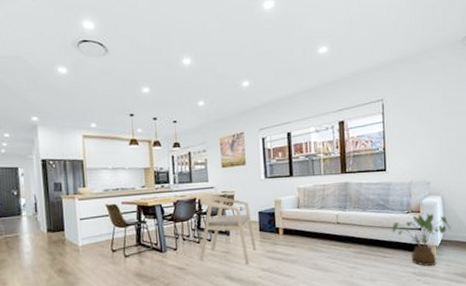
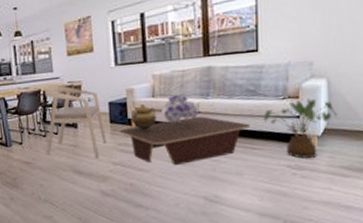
coffee table: none [268,226,382,272] -> present [119,116,251,166]
ceramic pot: none [278,214,301,239] -> present [130,104,157,131]
bouquet: none [306,206,338,232] -> present [162,94,200,123]

